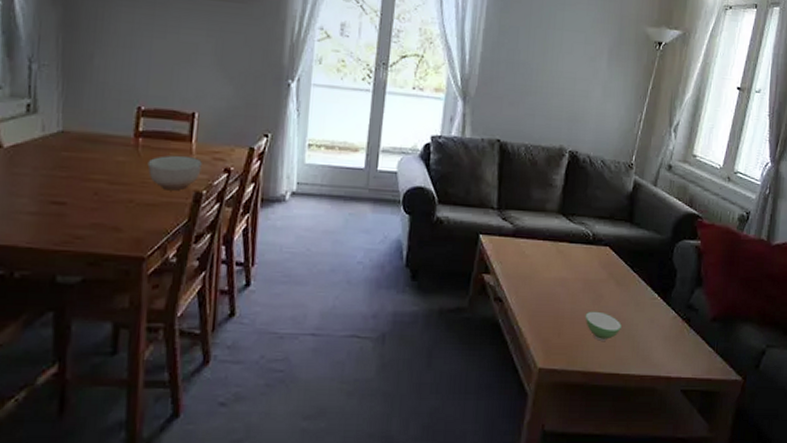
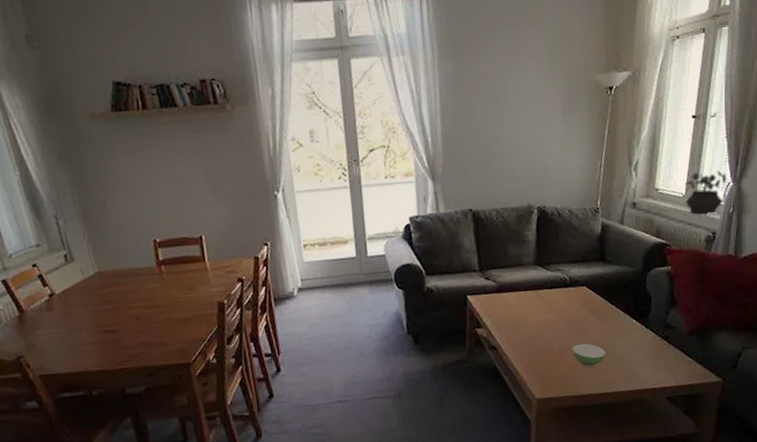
bowl: present [147,155,202,191] -> none [173,273,219,306]
potted plant: none [722,145,766,192] -> present [684,171,727,215]

